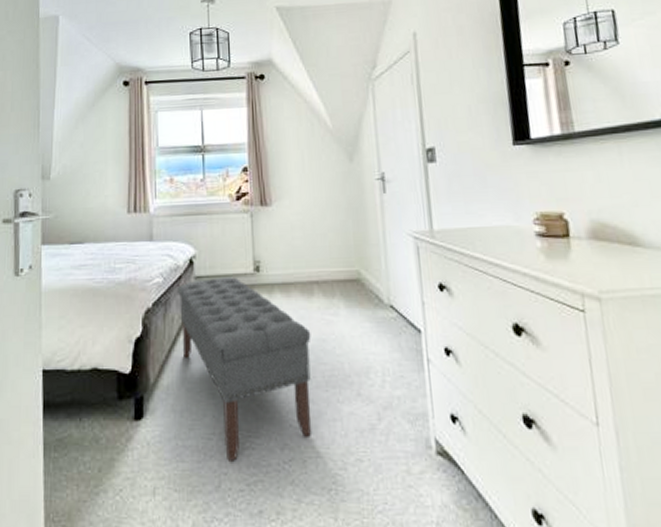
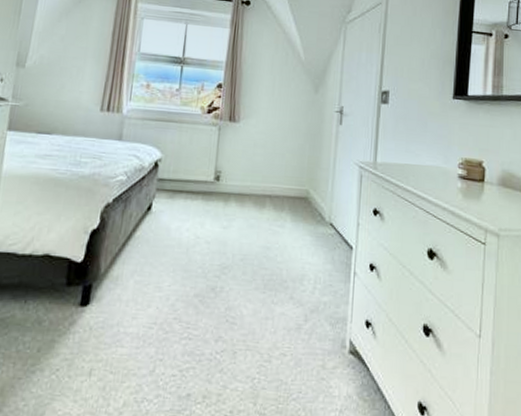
bench: present [178,277,311,461] -> none [135,181,258,349]

